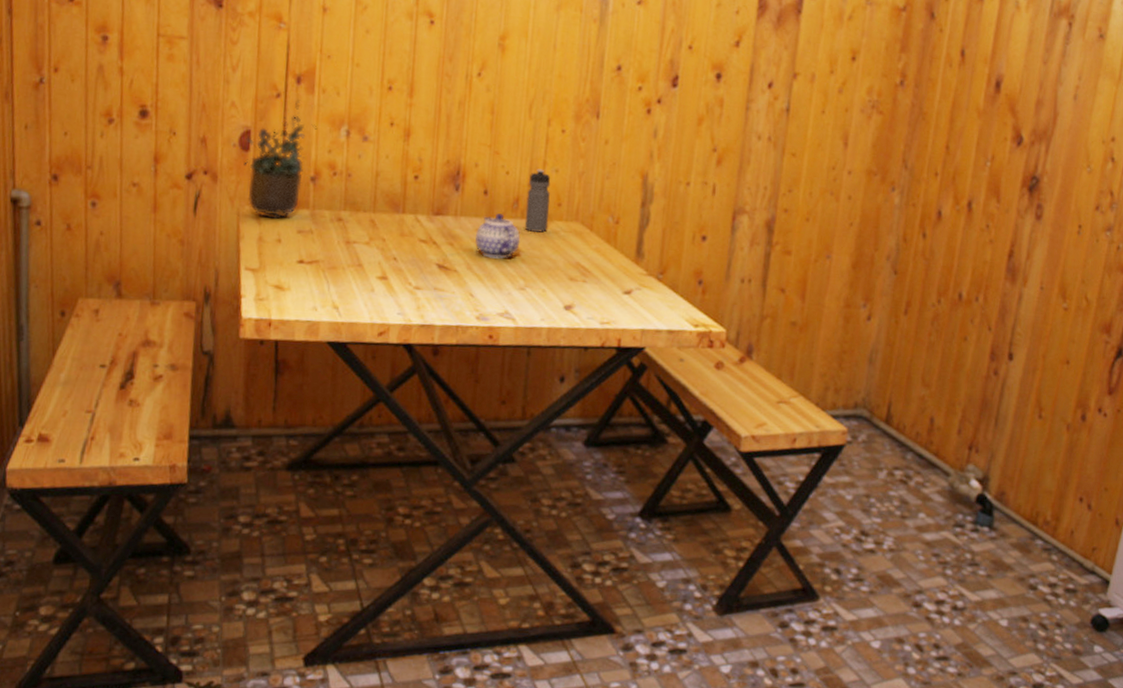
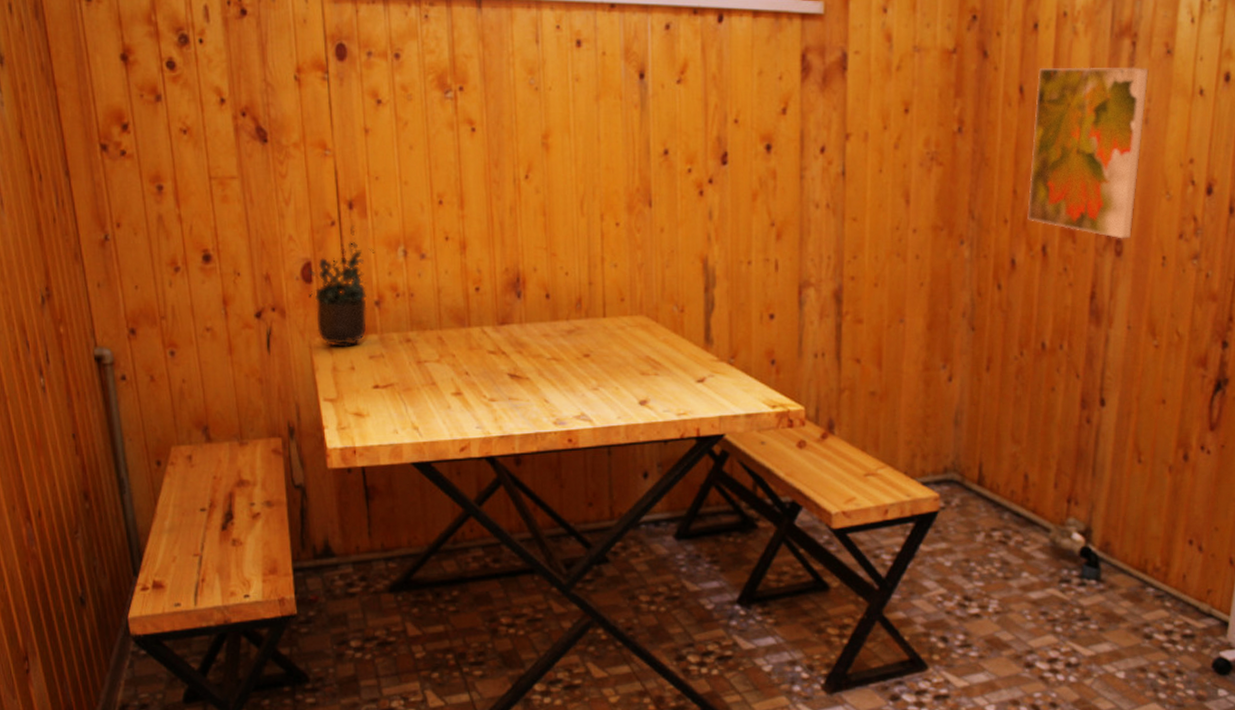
teapot: present [475,213,521,259] -> none [542,316,588,362]
water bottle: present [524,169,551,233] -> none [588,266,614,330]
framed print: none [957,35,1082,205] -> present [1027,67,1149,239]

